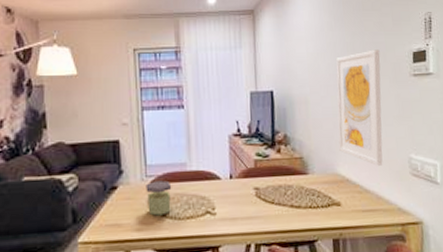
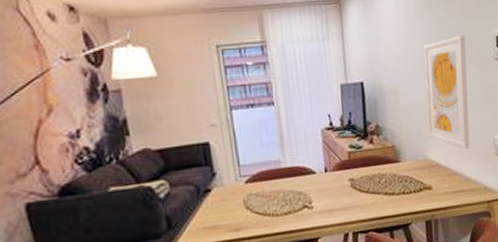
jar: present [146,180,172,216] -> none [240,179,268,215]

